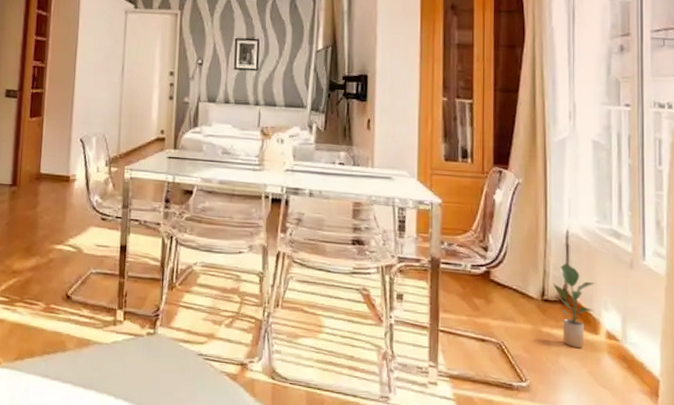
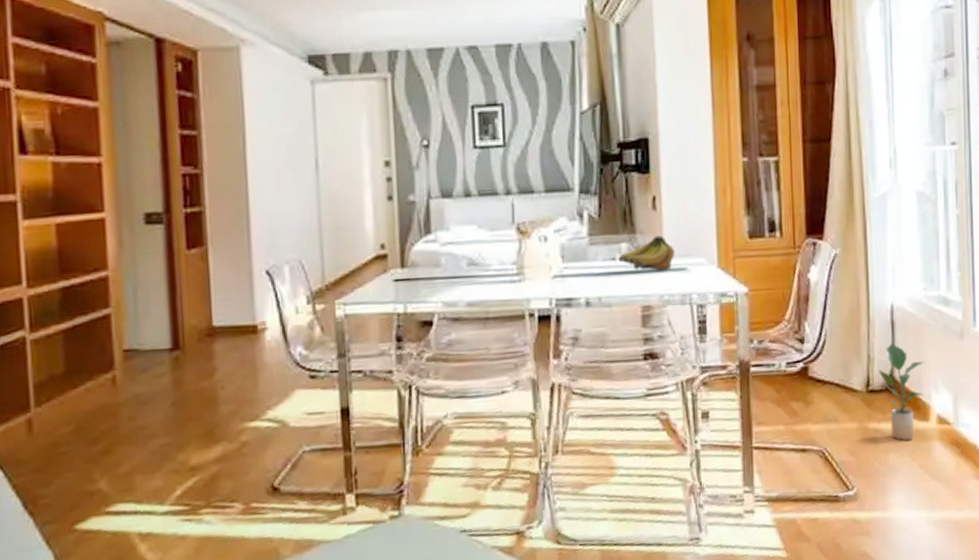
fruit: none [338,149,383,178] -> present [619,235,674,272]

